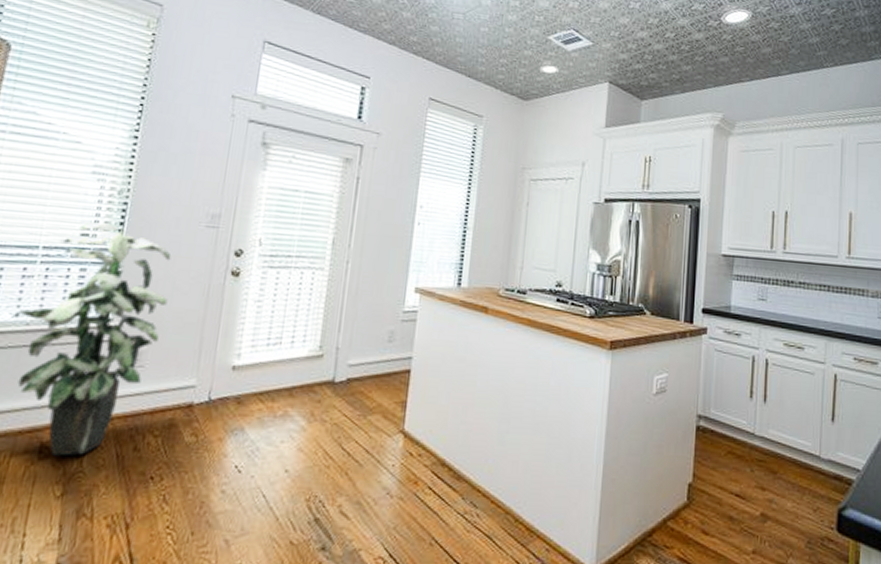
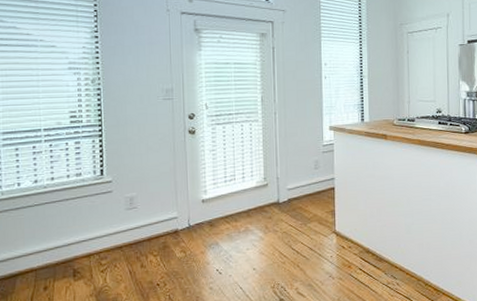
indoor plant: present [17,222,172,456] -> none [36,106,145,278]

